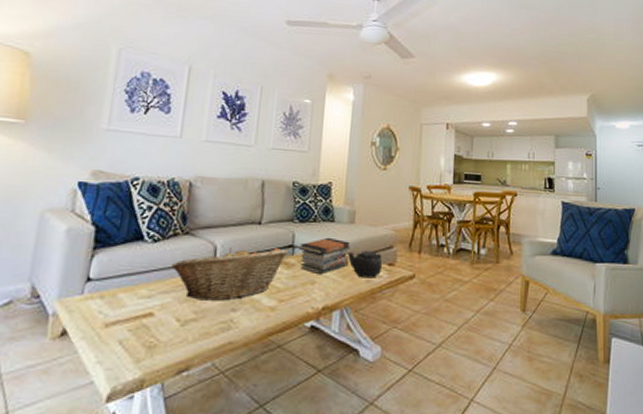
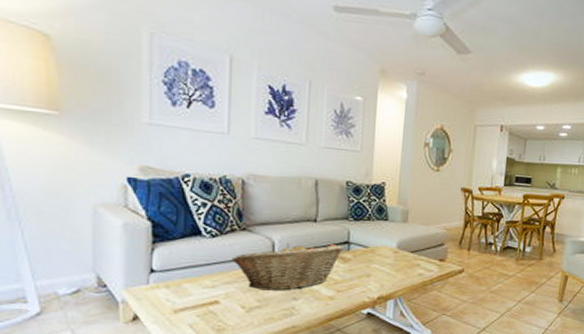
book stack: present [299,237,350,275] -> none [354,234,404,269]
teapot: present [347,251,383,278] -> none [400,247,434,272]

